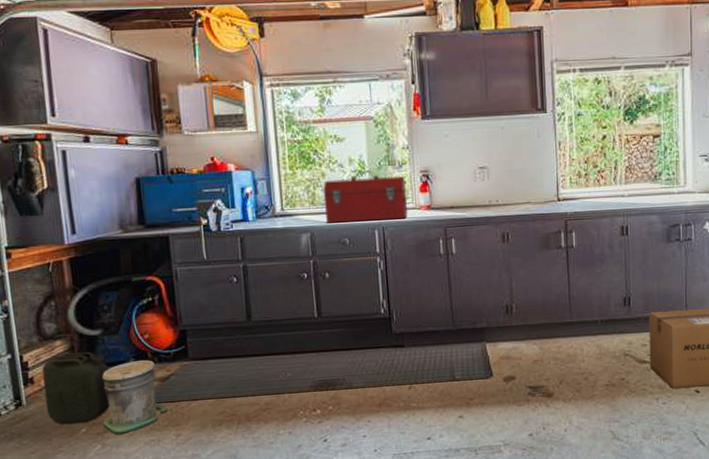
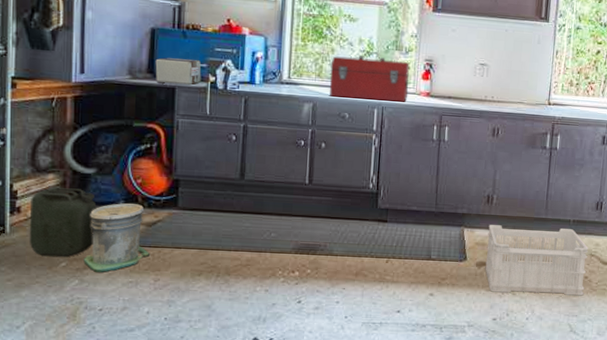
box: none [144,204,194,234] -> present [155,57,202,86]
plastic crate: none [511,330,623,407] -> present [485,225,588,296]

